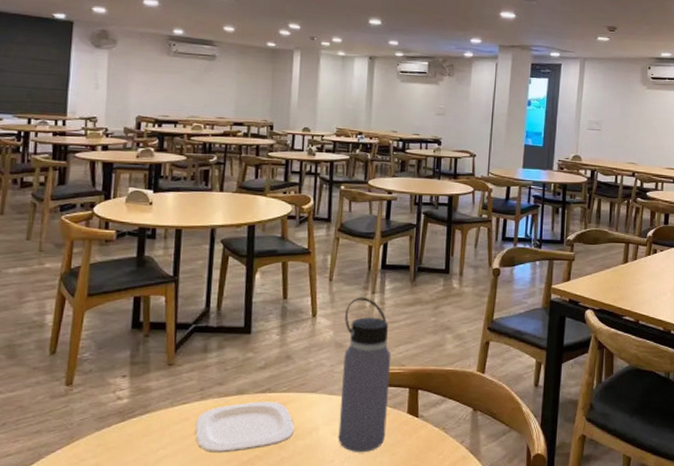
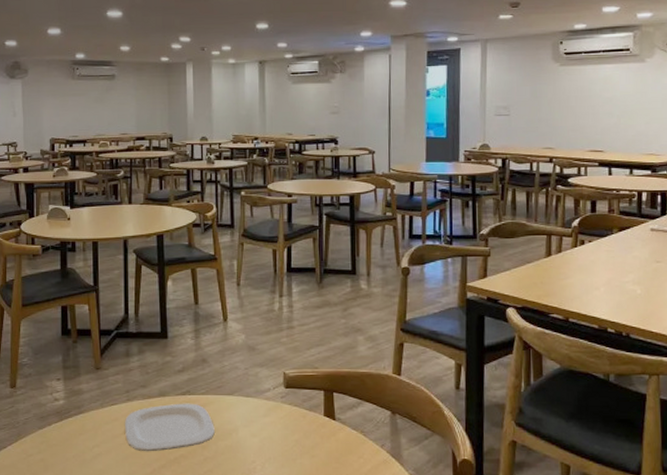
water bottle: present [338,297,391,453] -> none [255,300,304,455]

